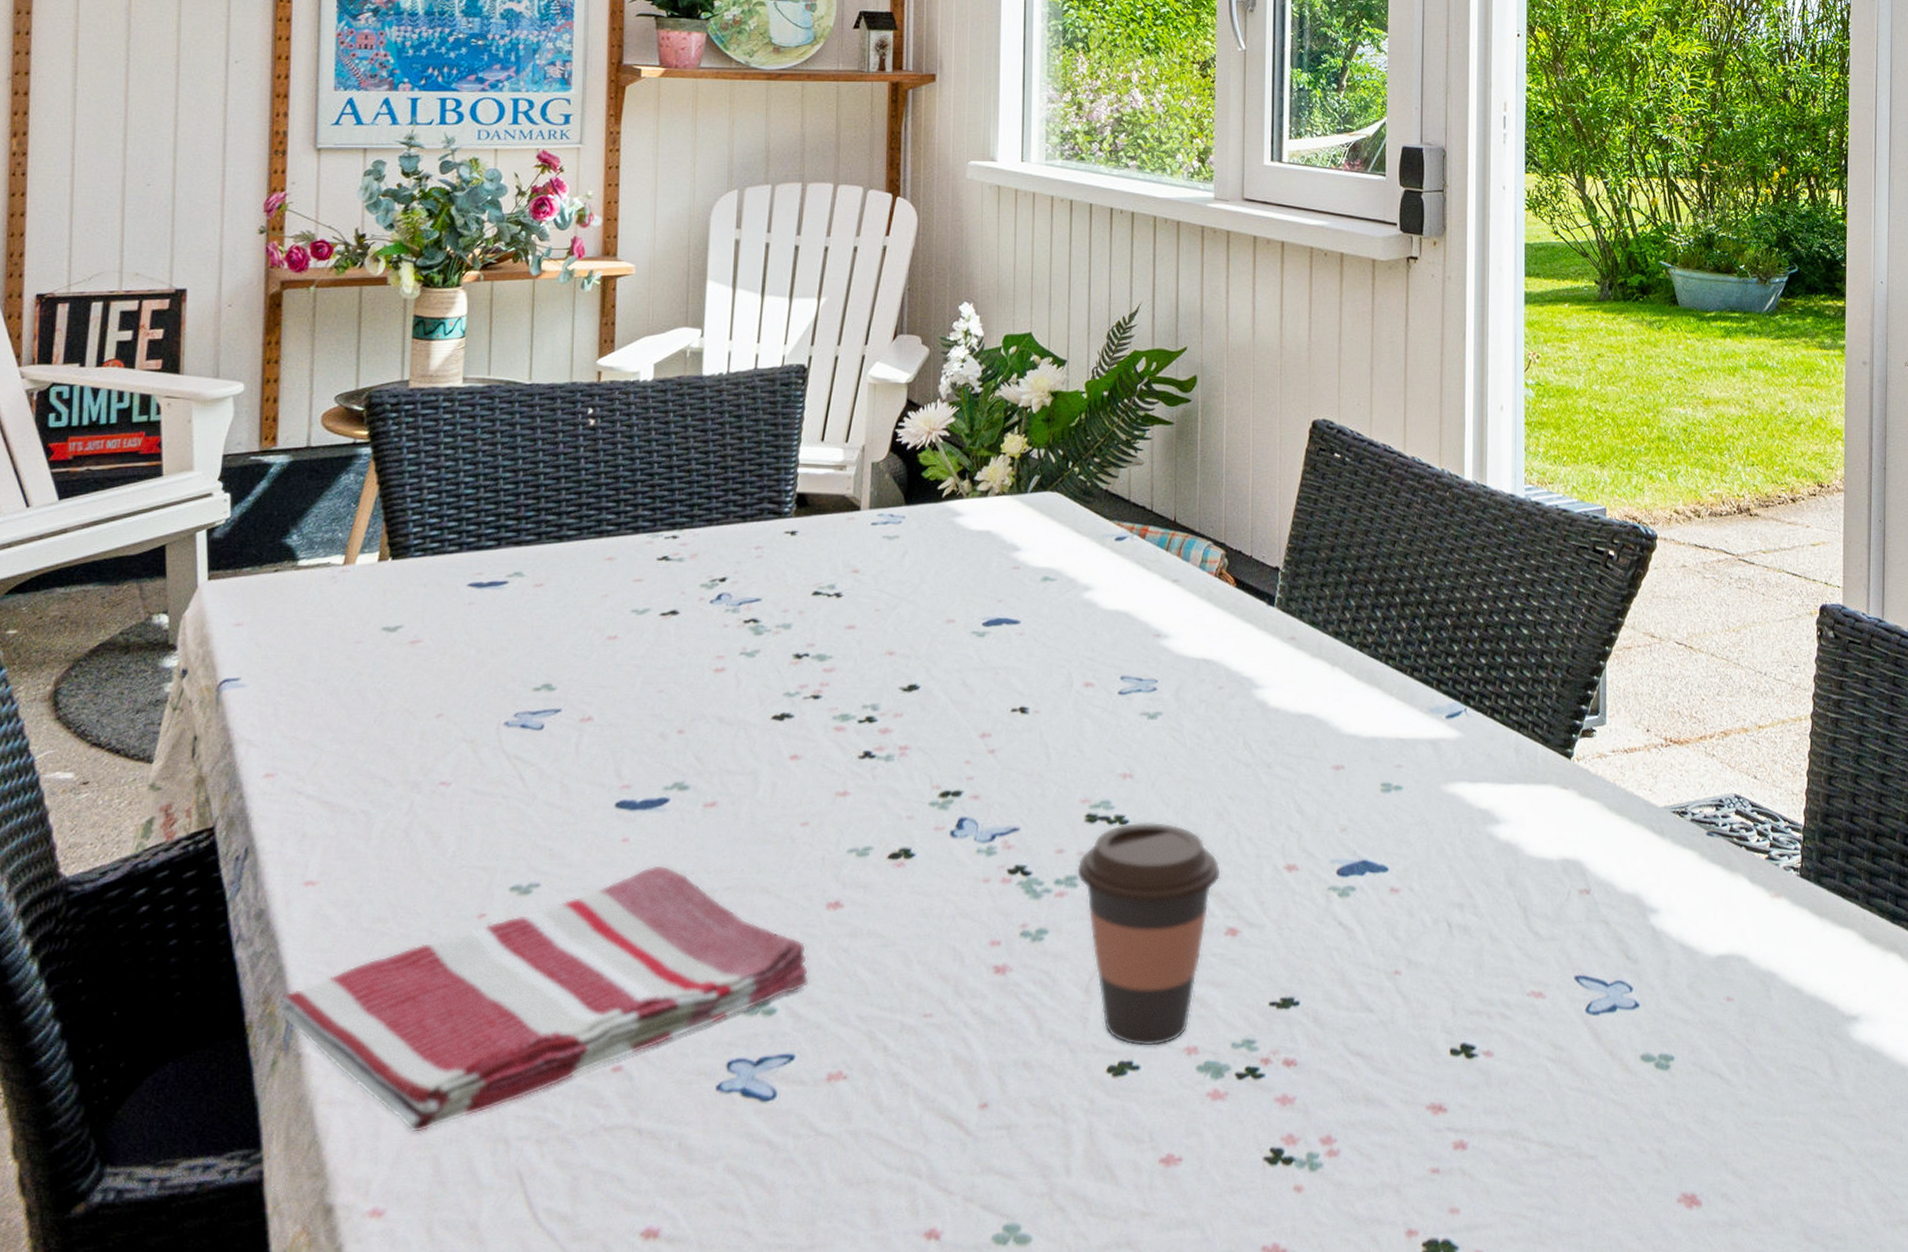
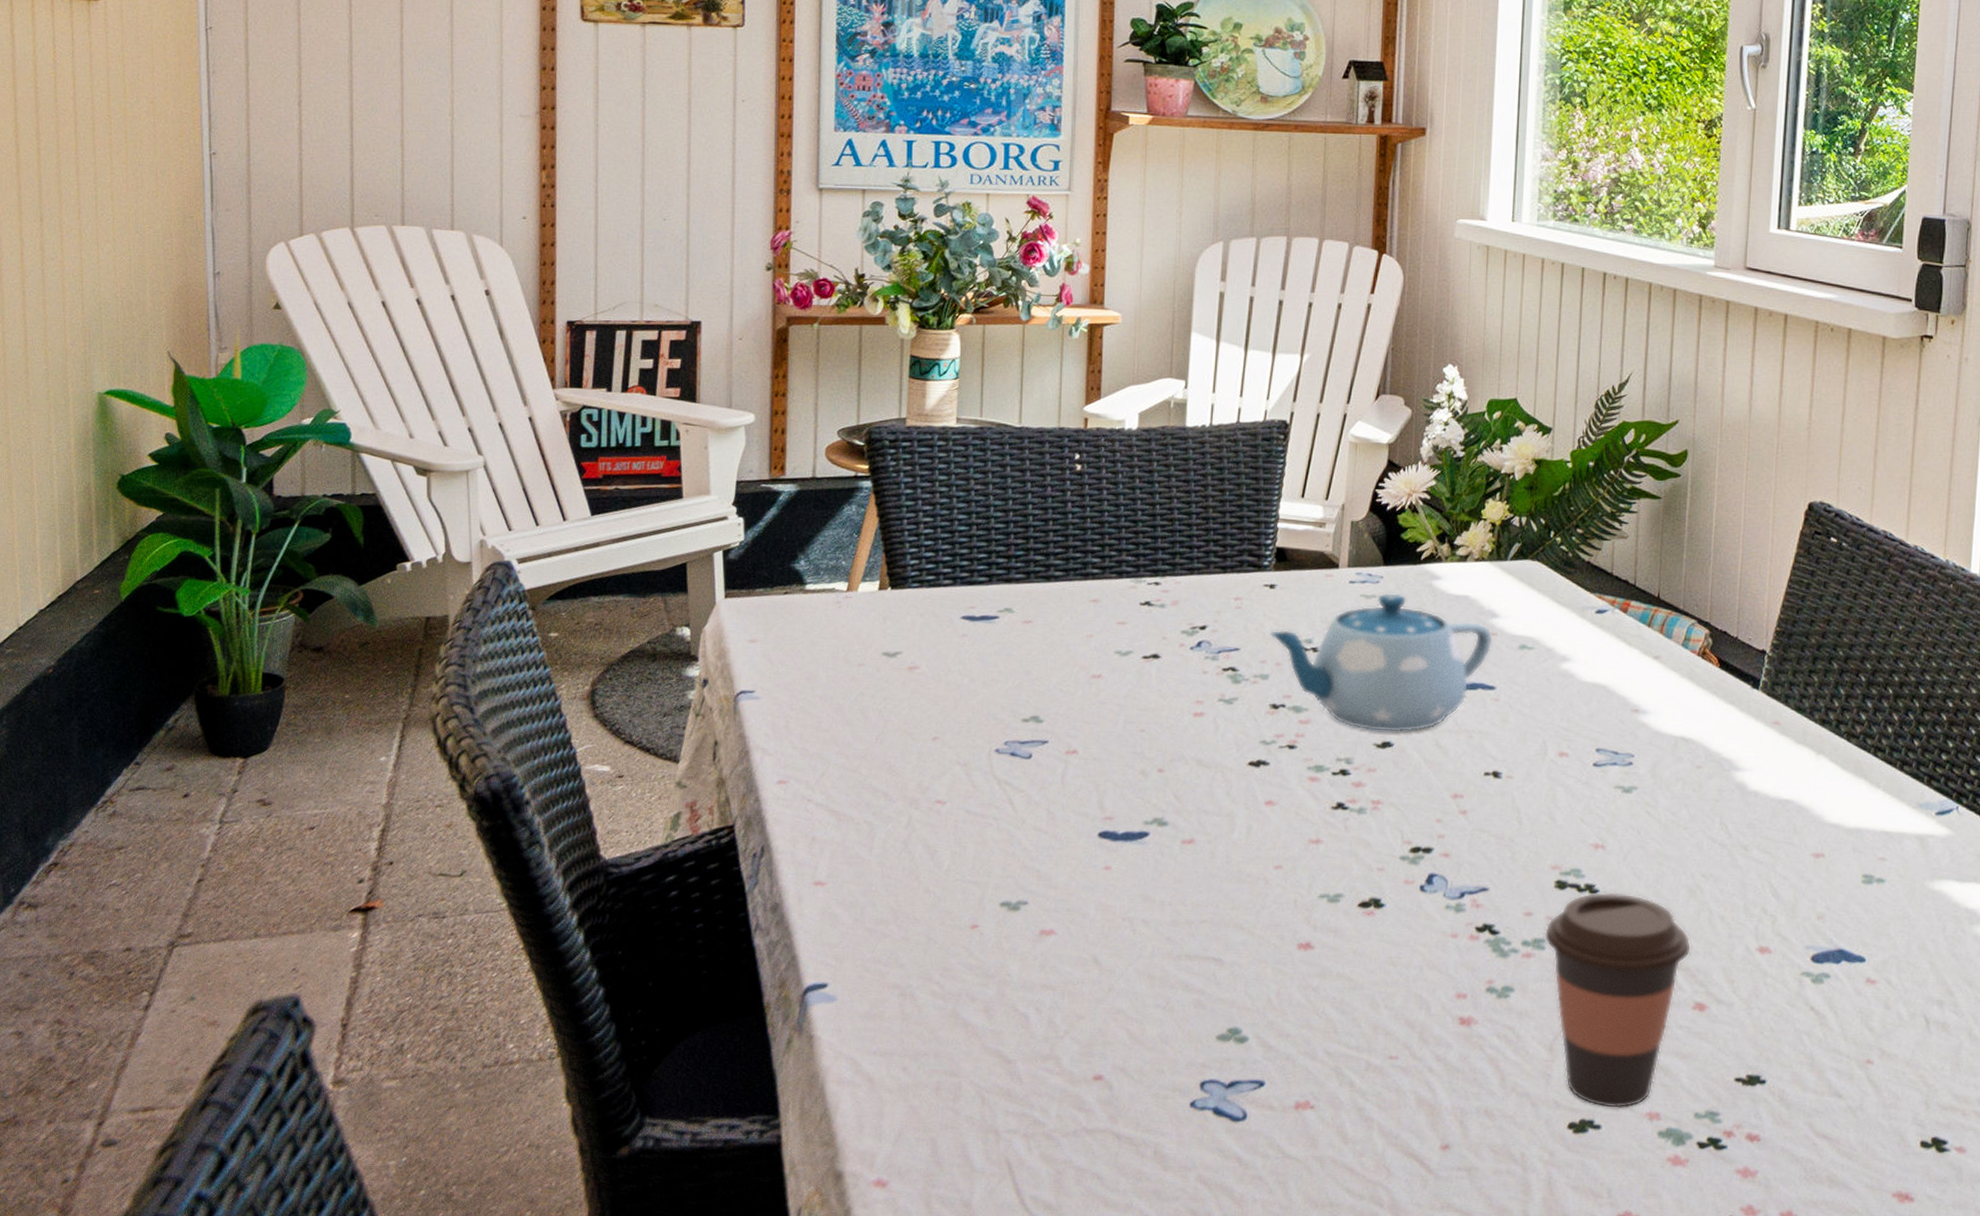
dish towel: present [277,865,809,1134] -> none [791,894,1280,1117]
teapot: none [791,533,1016,676] -> present [1269,593,1493,733]

